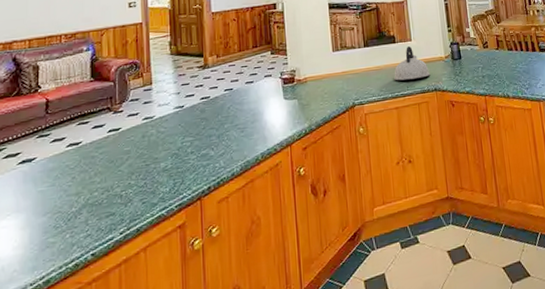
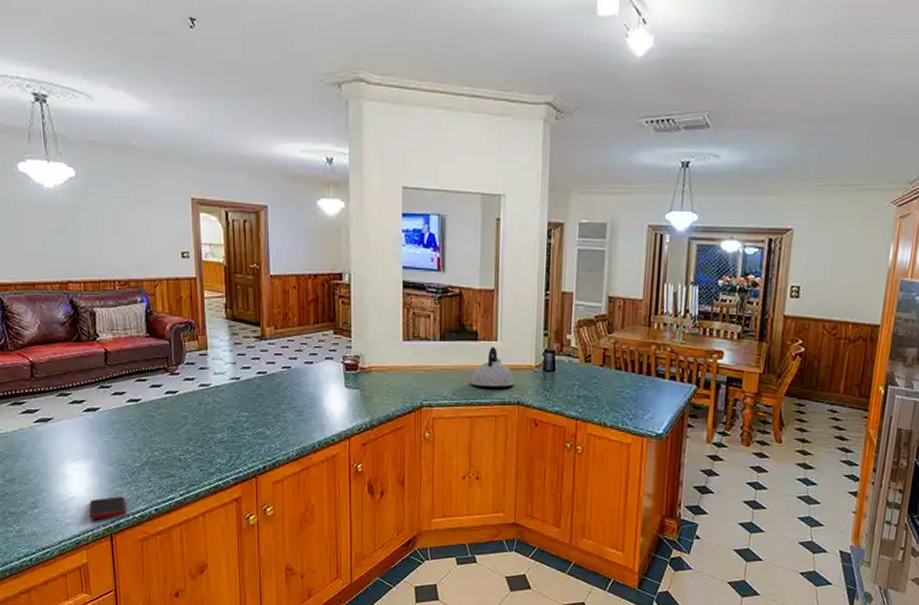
cell phone: none [15,247,58,280] -> present [89,496,126,519]

